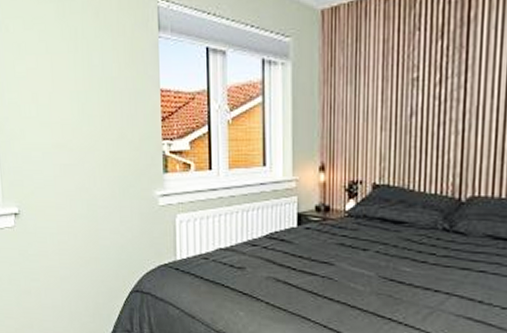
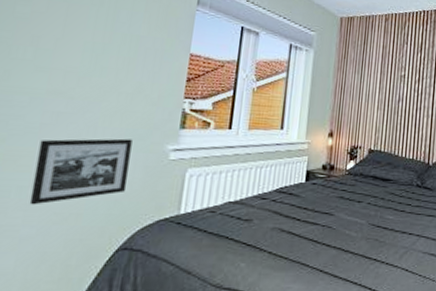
picture frame: none [57,186,129,250] -> present [29,138,133,205]

